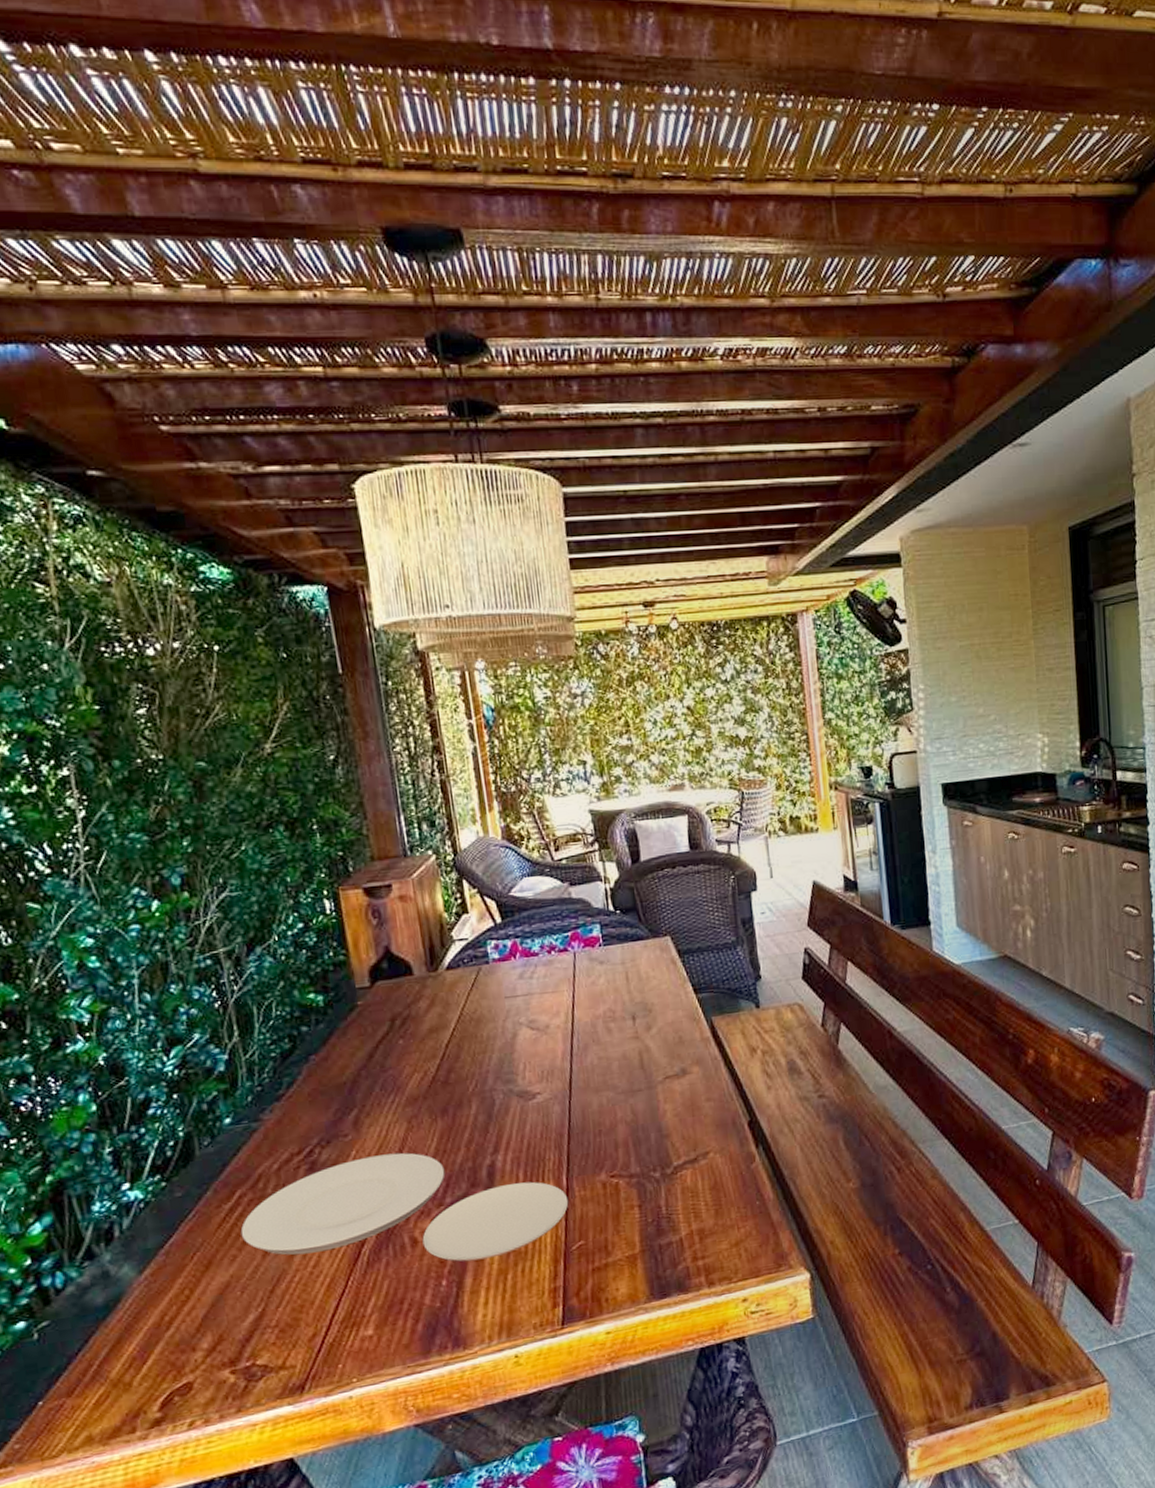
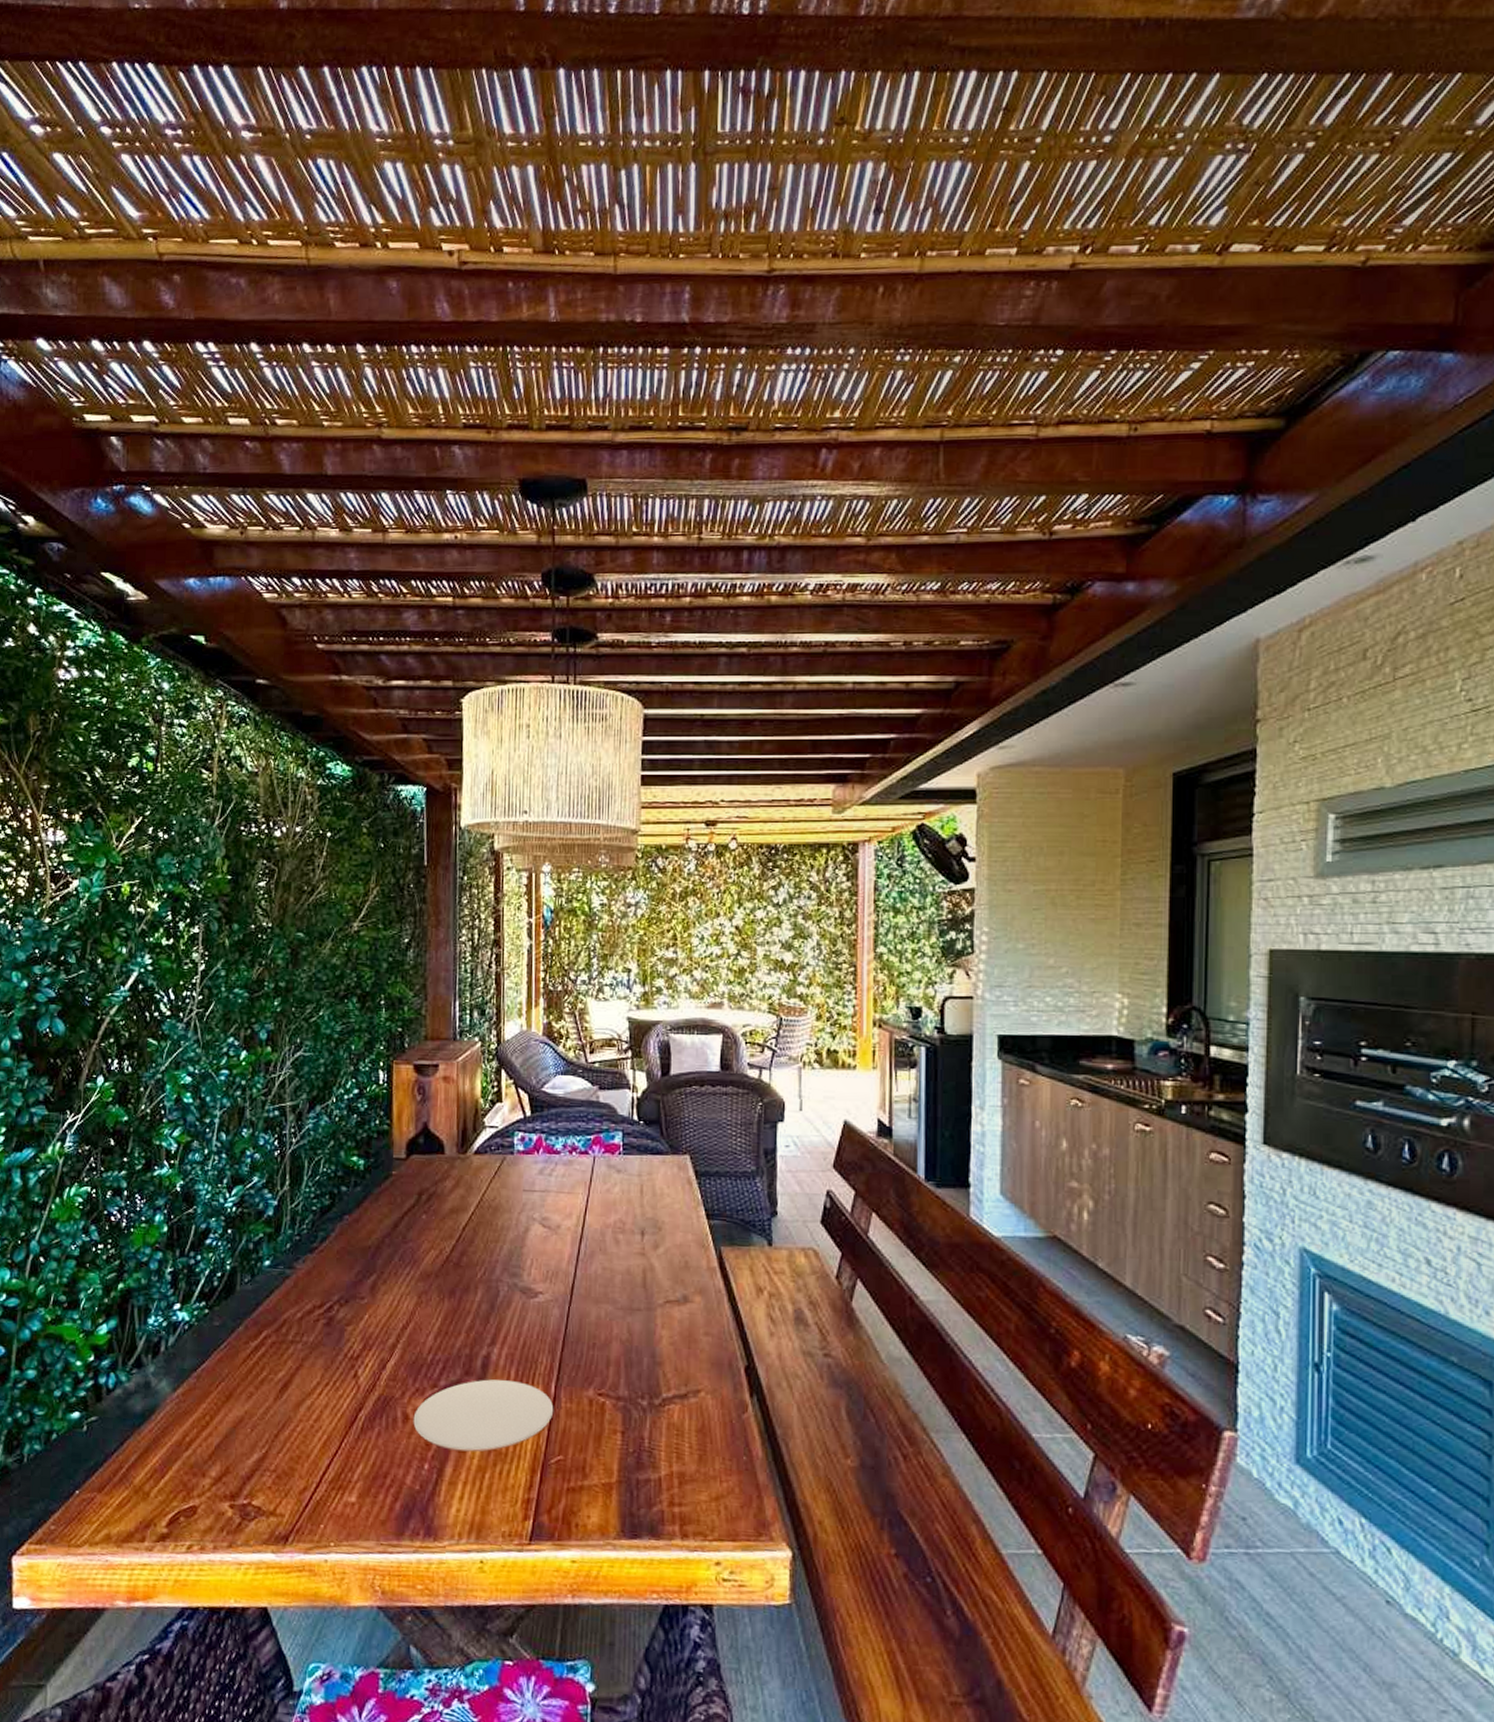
plate: present [240,1152,445,1255] -> none [260,1323,444,1408]

